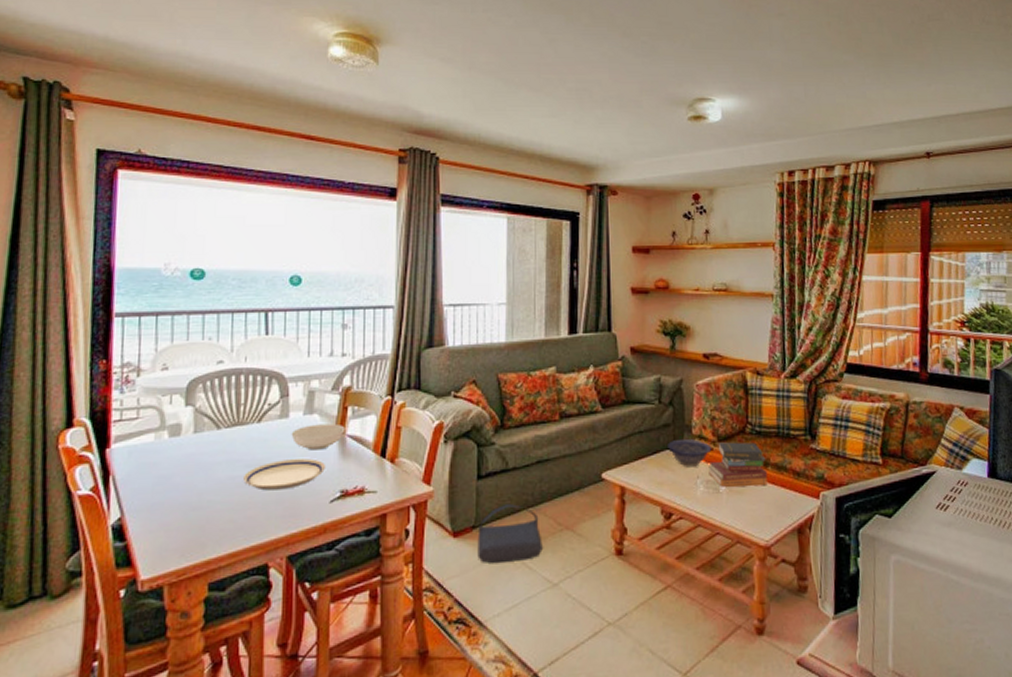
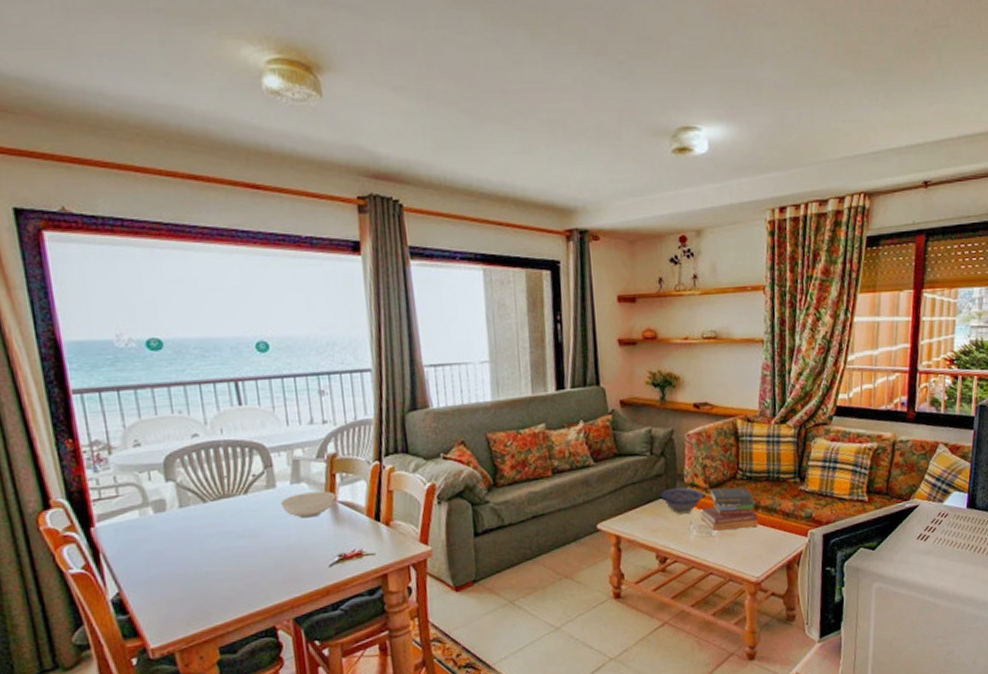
plate: present [244,458,327,491] -> none [238,526,321,559]
bag: present [477,503,543,563] -> none [479,557,544,614]

